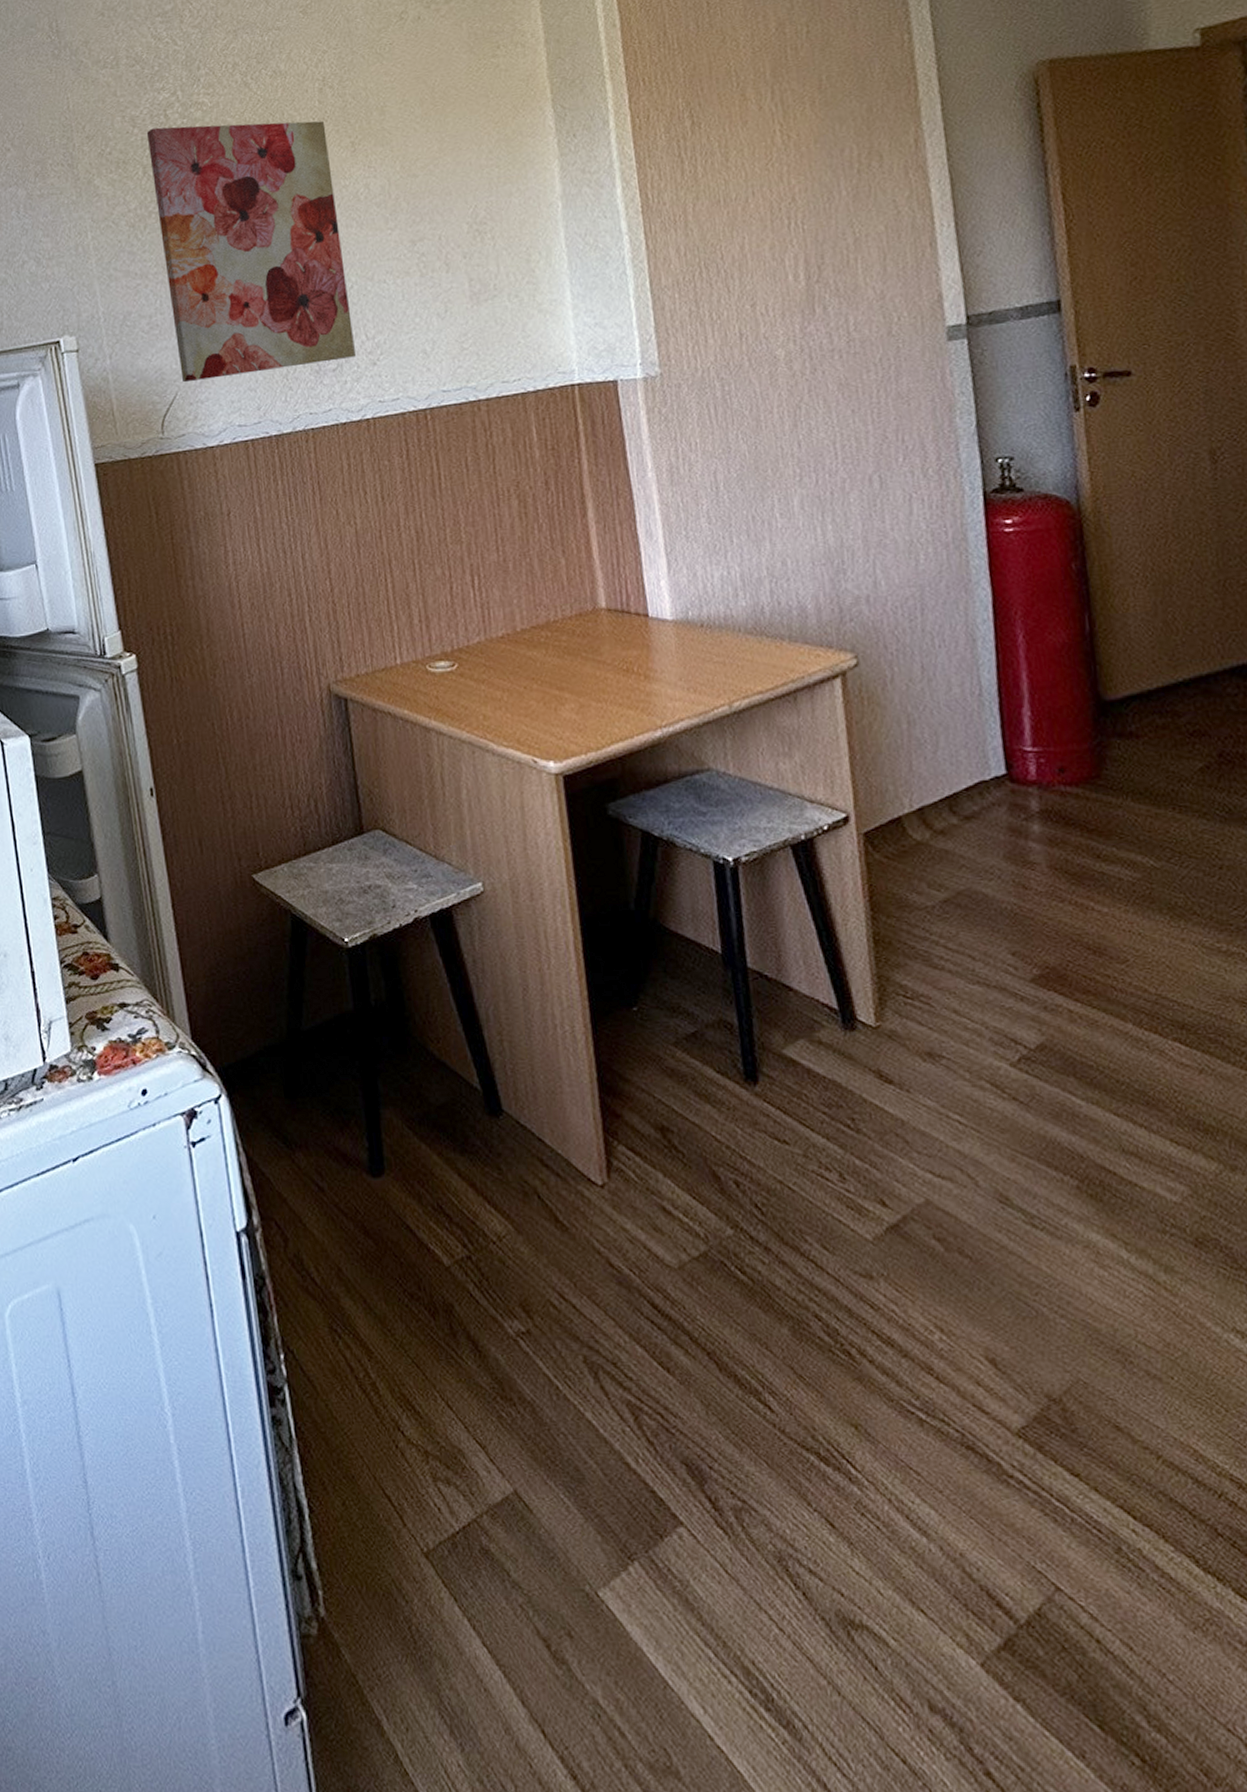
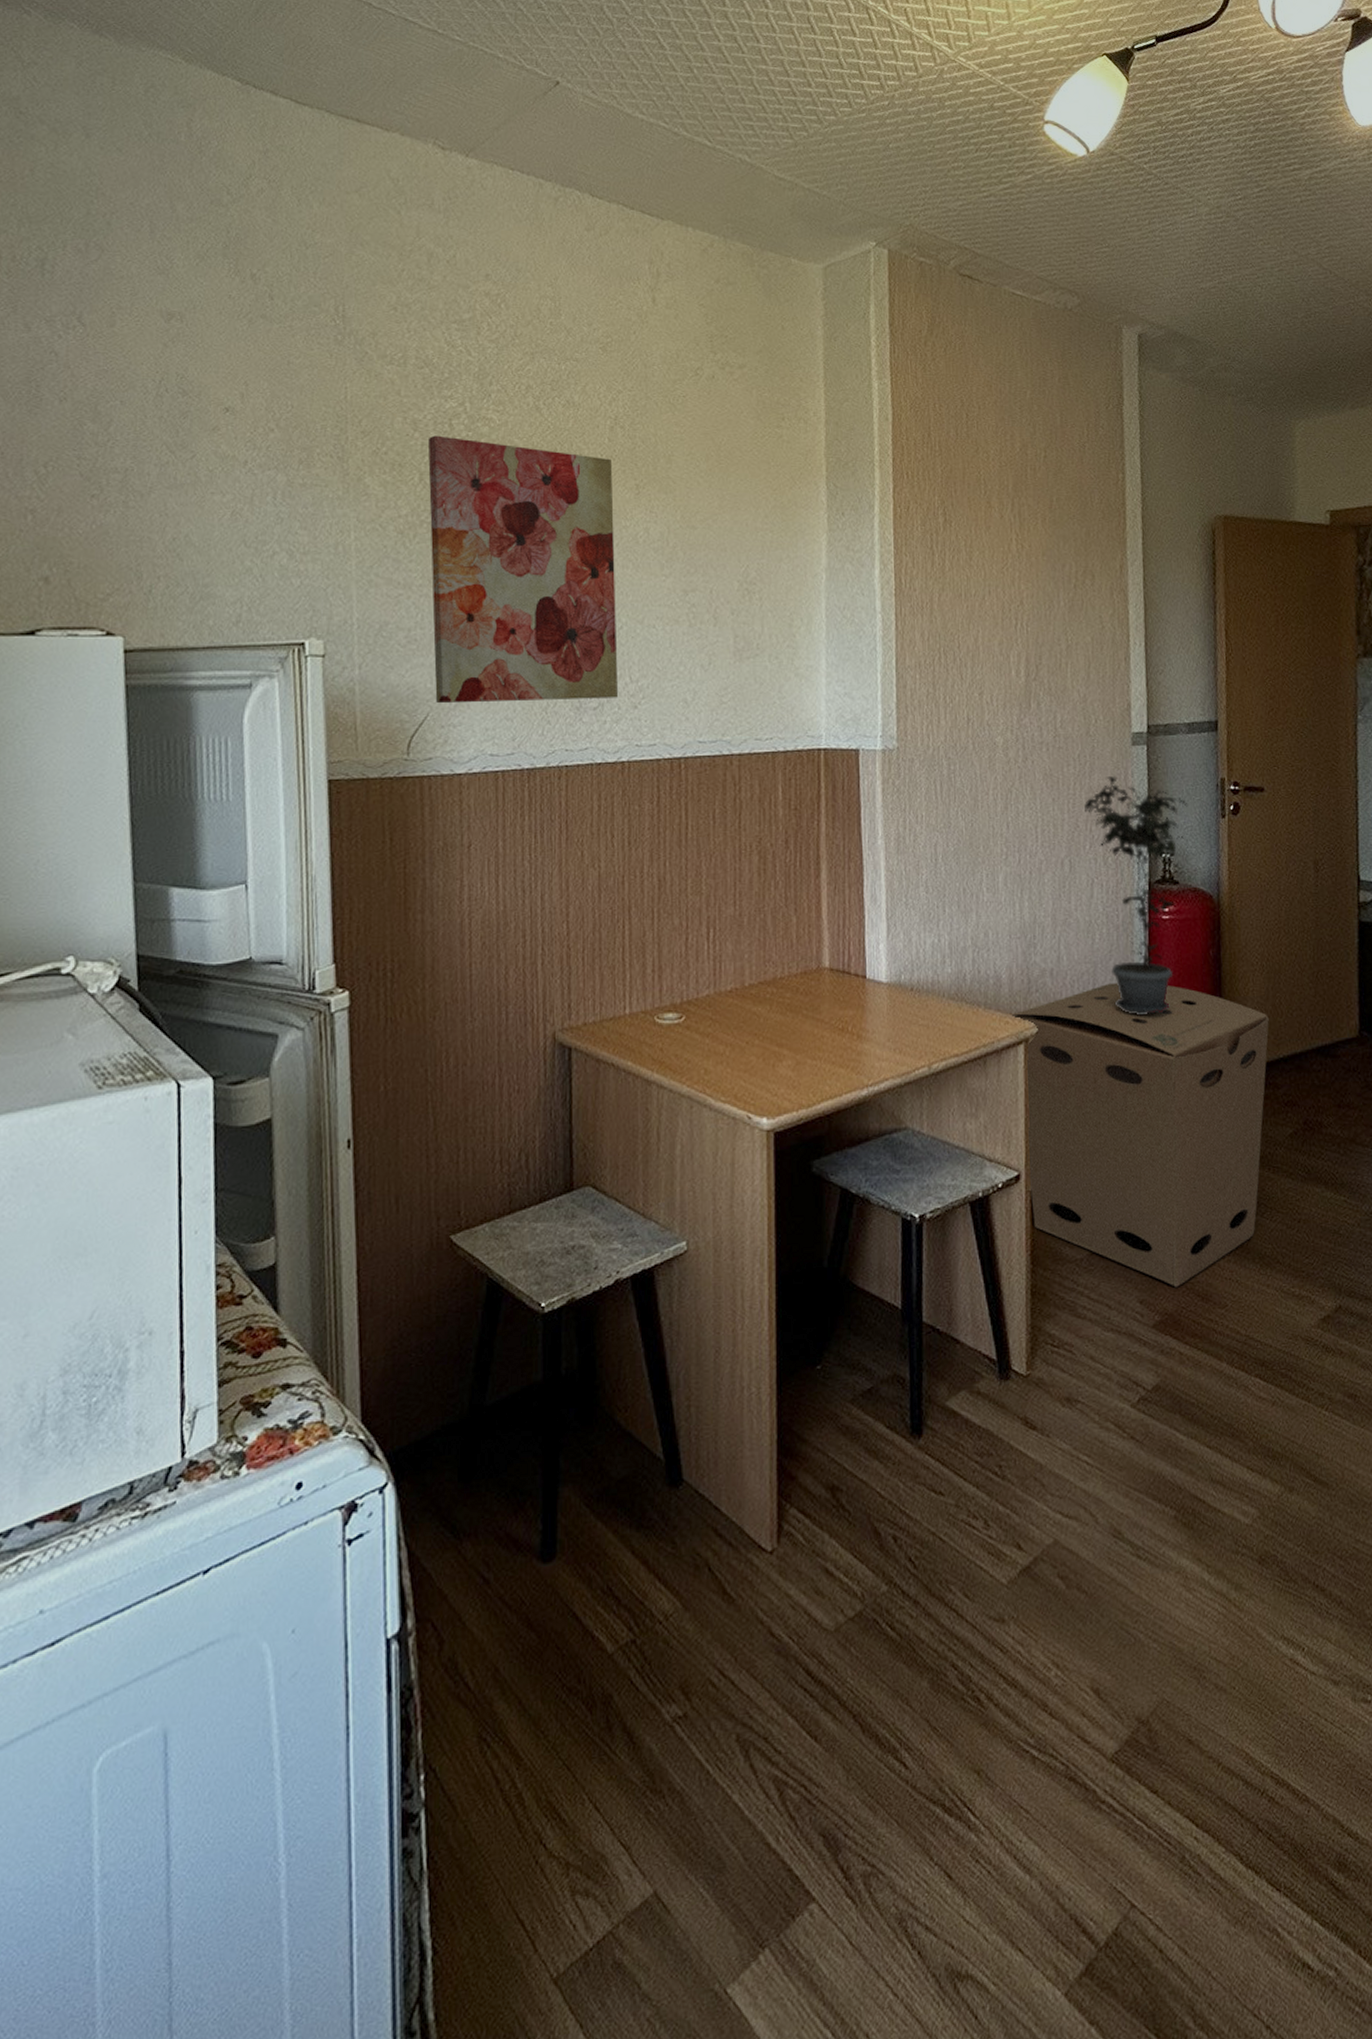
cardboard box: none [822,606,1161,939] -> present [1011,982,1269,1288]
potted plant: none [891,378,1031,641] -> present [1083,776,1188,1015]

